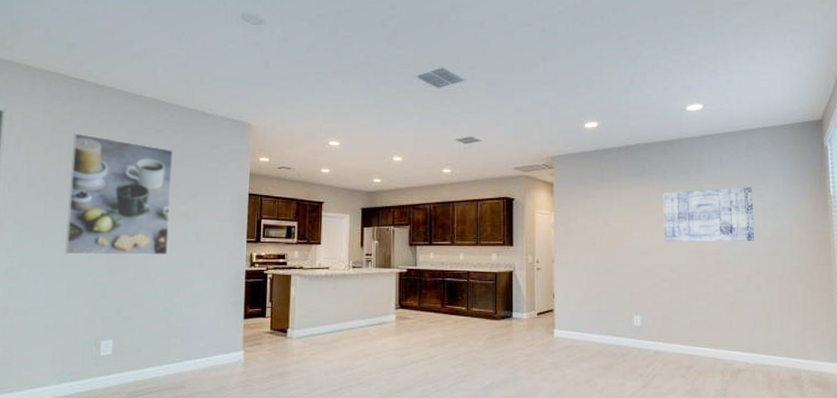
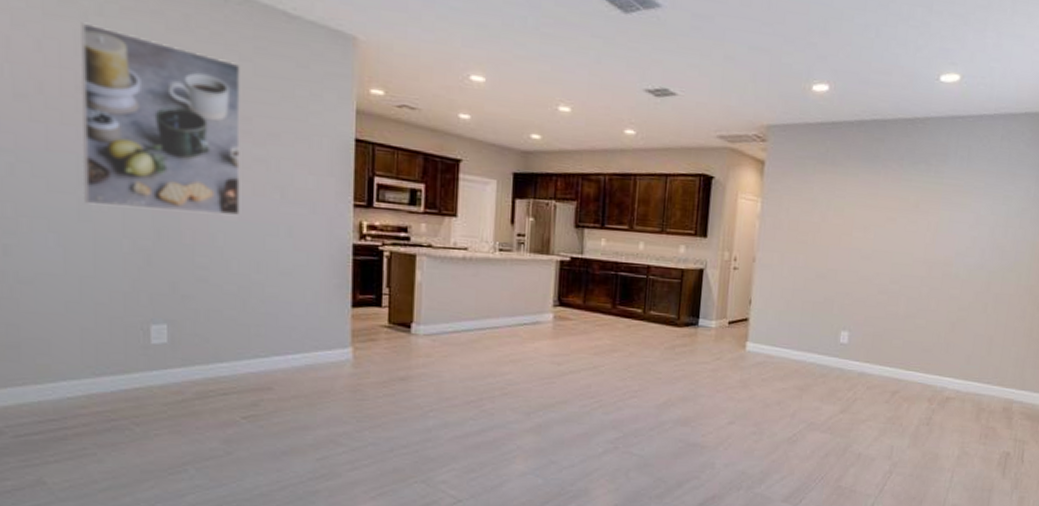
wall art: present [663,187,754,243] -> none [888,185,999,253]

